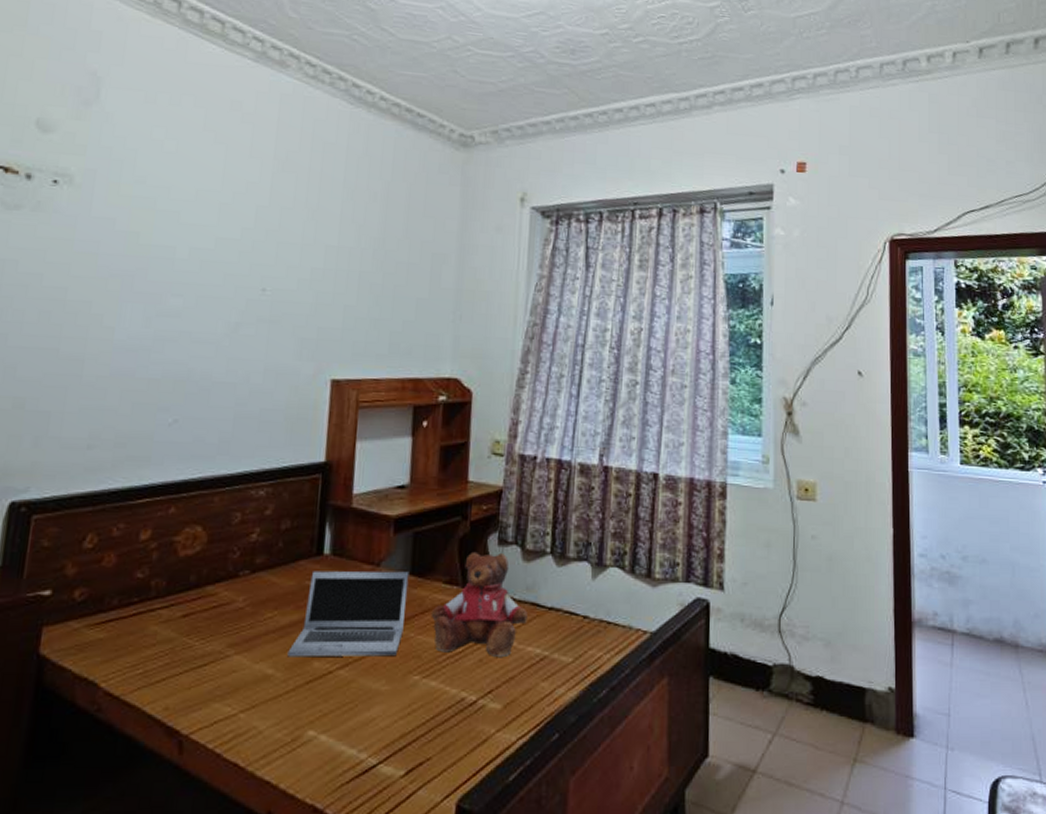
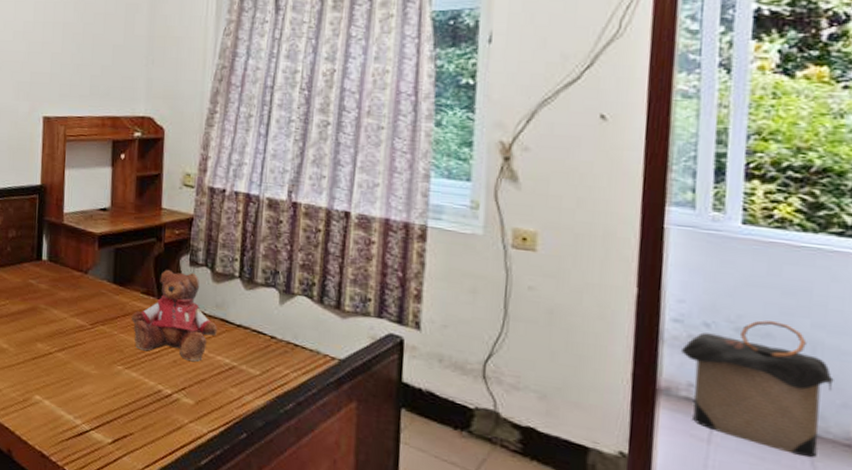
laptop: present [287,571,409,657] -> none [17,272,112,347]
laundry hamper: none [927,548,1028,667] -> present [681,320,834,458]

